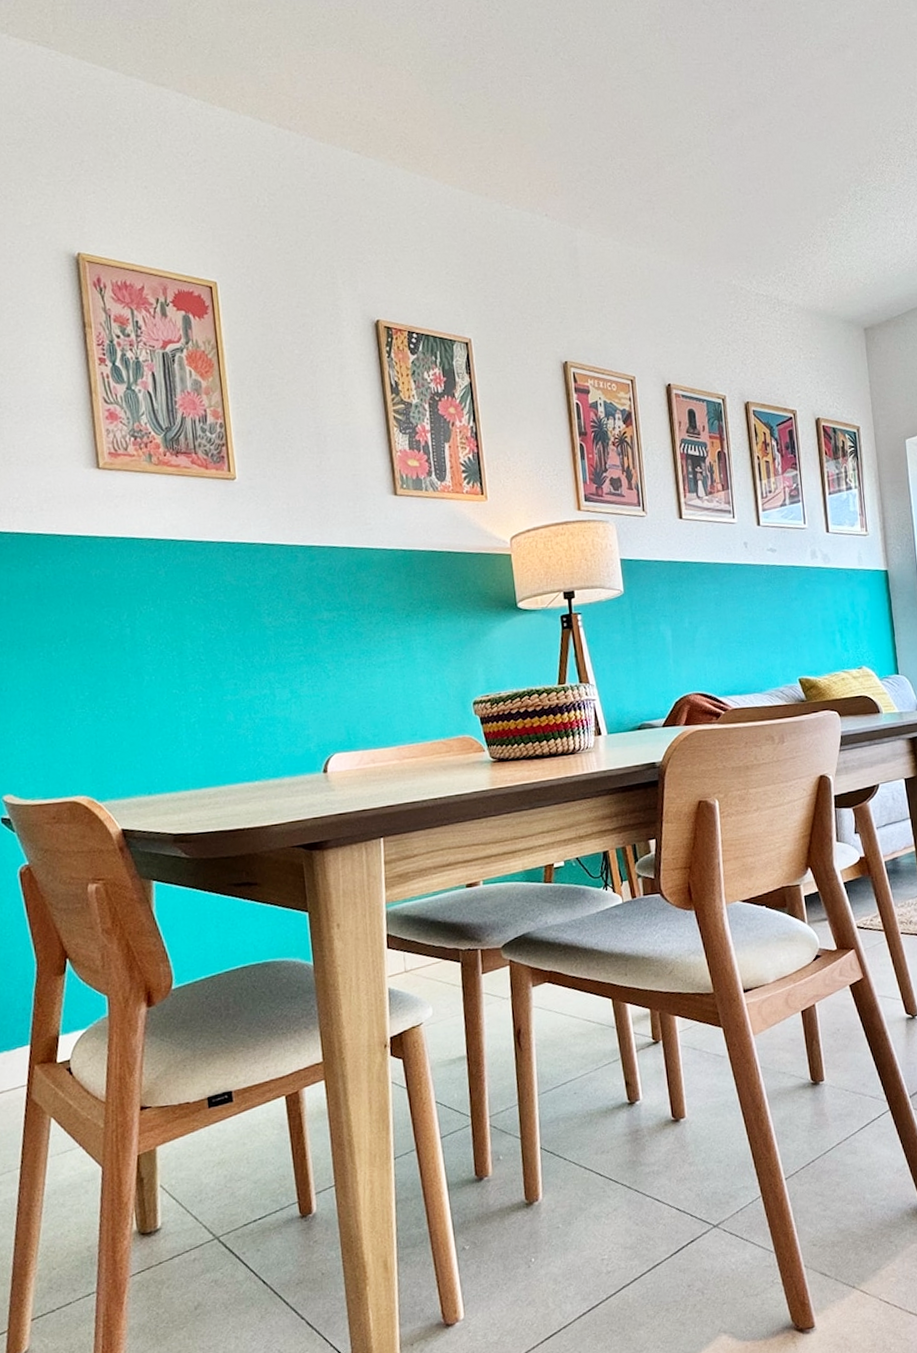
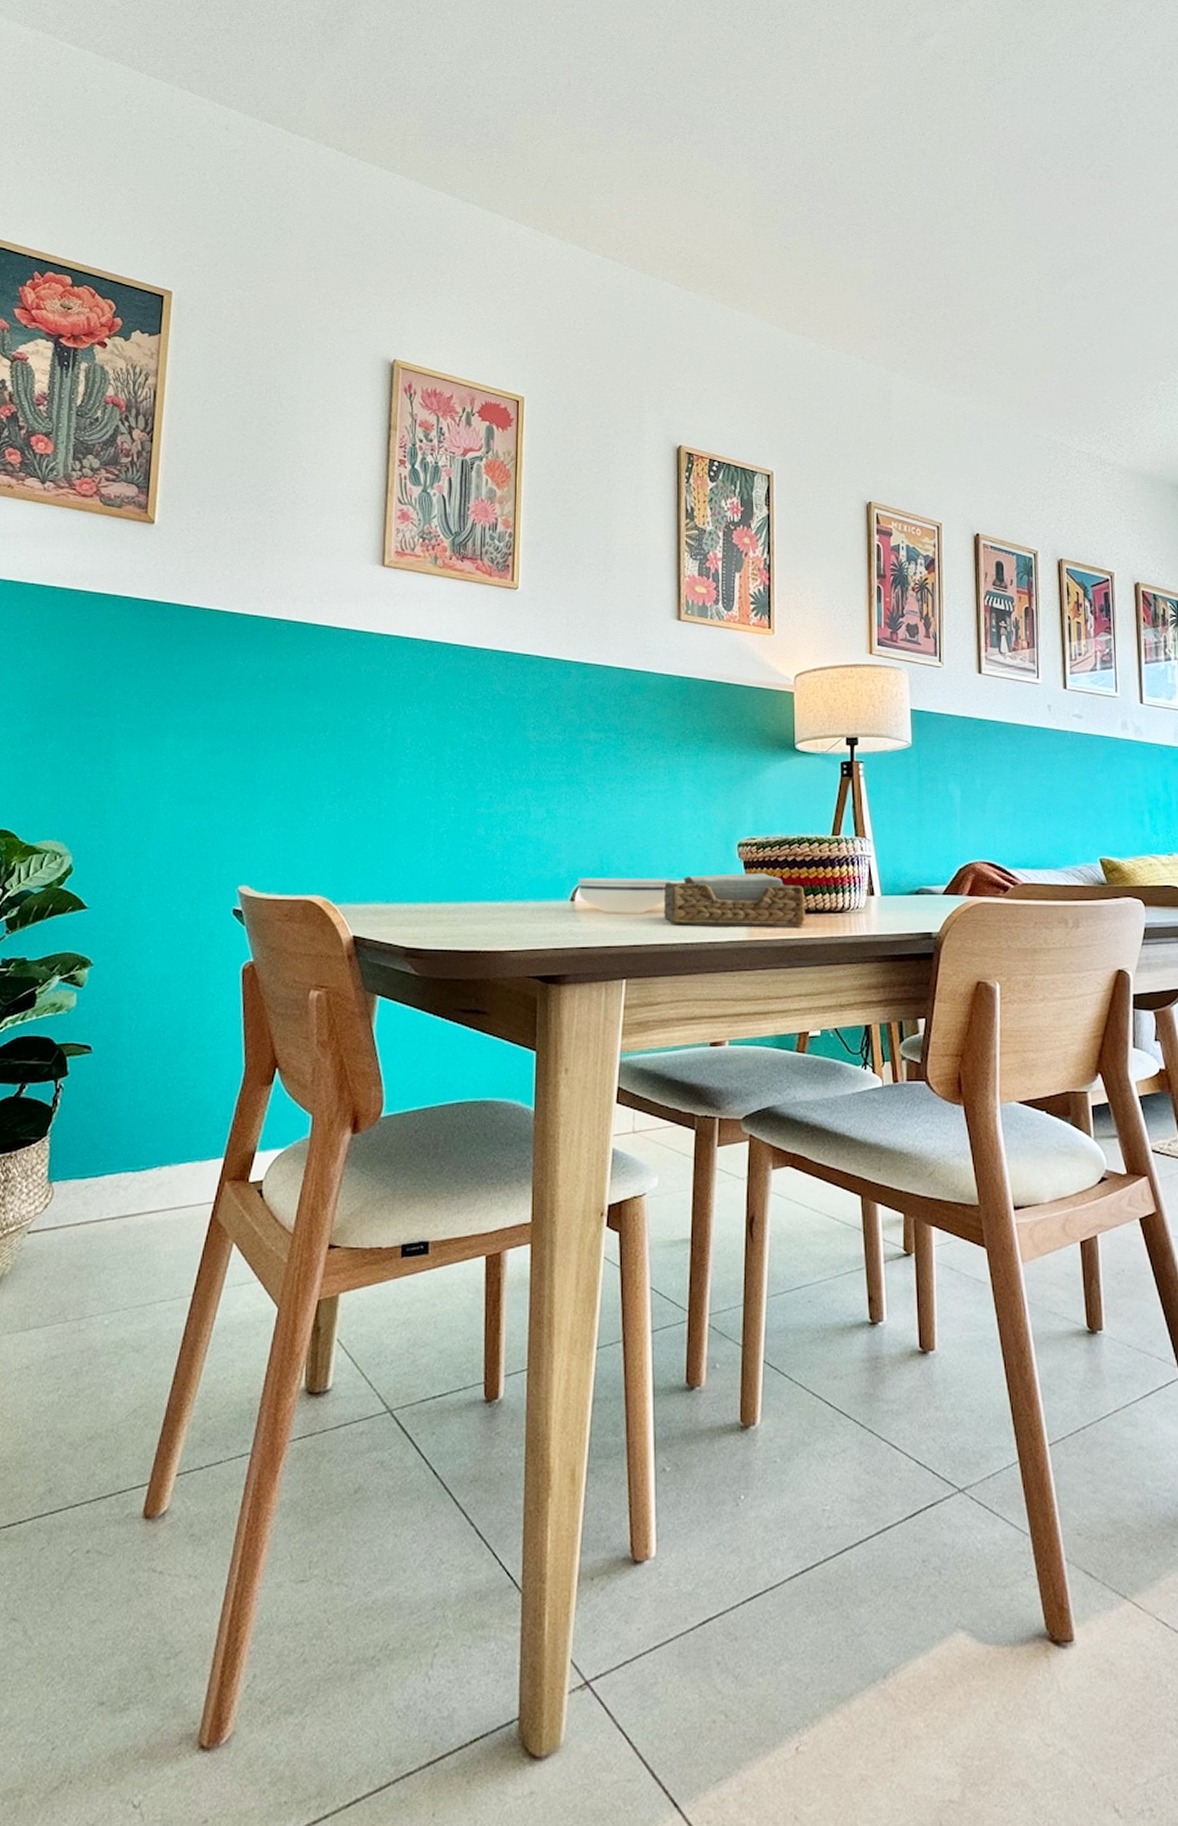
bowl: none [328,742,415,781] -> present [578,878,671,915]
napkin holder: none [409,726,541,782] -> present [664,872,805,927]

